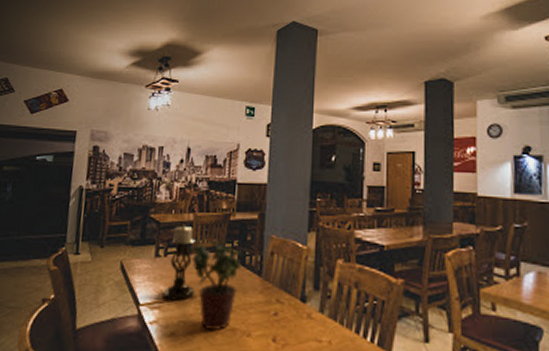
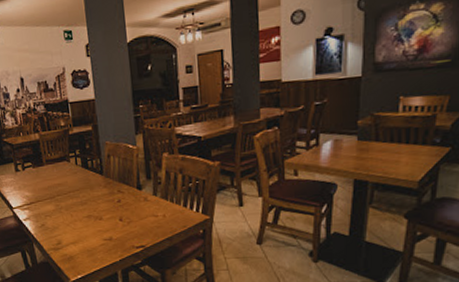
candle holder: present [161,225,195,301] -> none [24,143,53,202]
potted plant: present [186,239,241,330] -> none [39,152,86,219]

